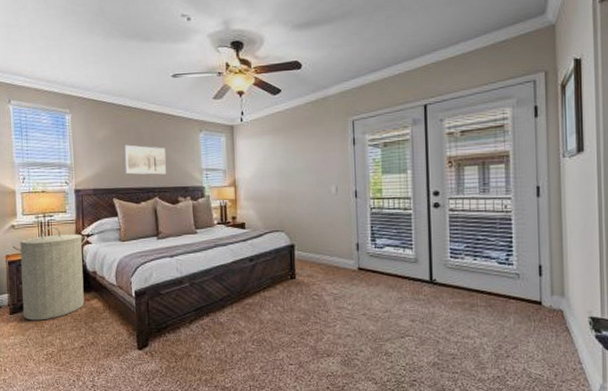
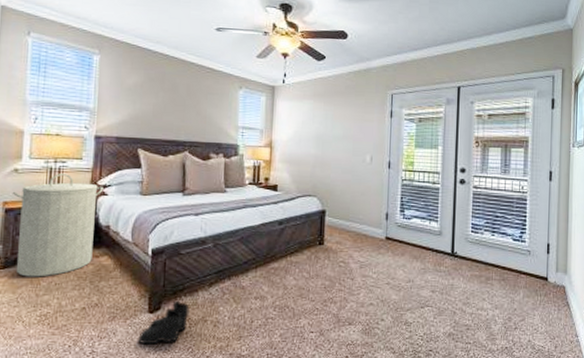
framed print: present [125,144,166,175] -> none [154,94,202,129]
boots: none [131,337,174,379] -> present [138,300,190,345]

